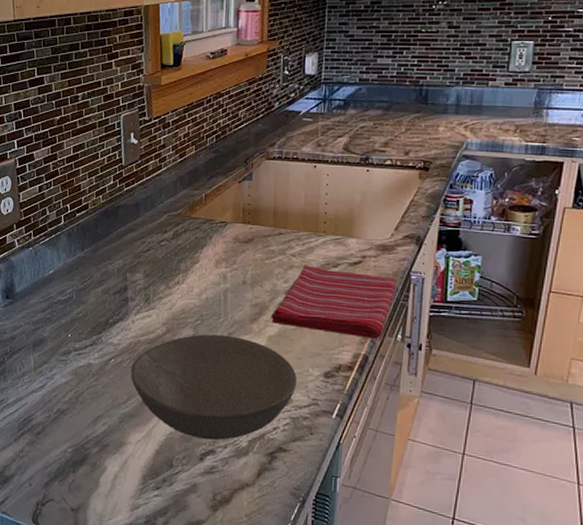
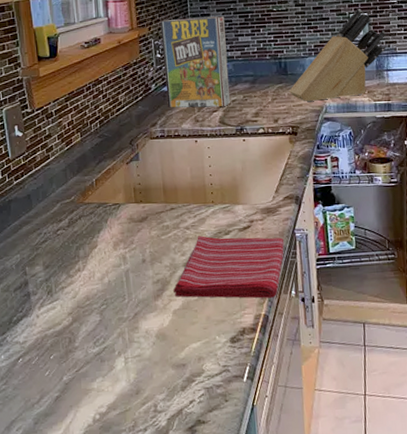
soup bowl: present [130,334,298,440] -> none [40,315,207,426]
cereal box: none [289,34,365,132] -> present [160,16,230,108]
knife block: none [426,36,554,137] -> present [289,9,387,102]

